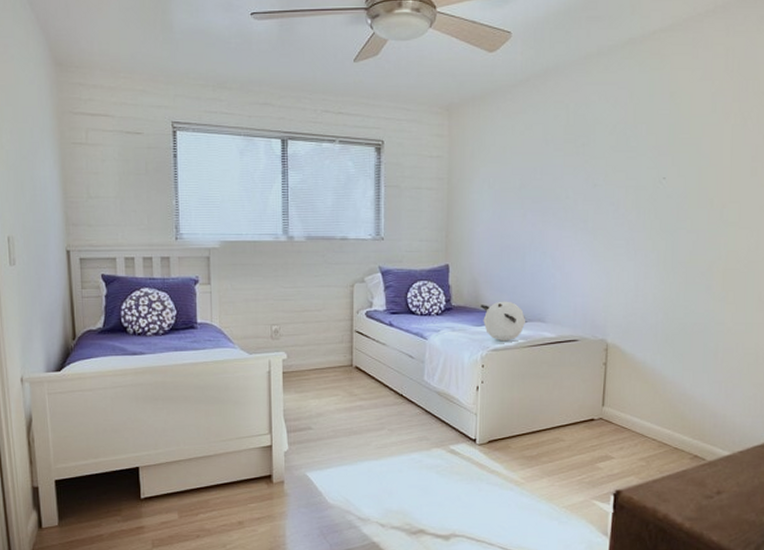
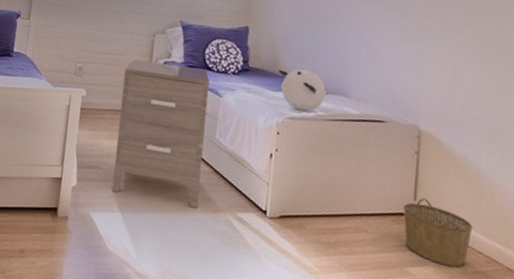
nightstand: none [325,313,414,449] -> present [112,59,210,208]
basket: none [594,403,649,456] -> present [403,198,473,268]

